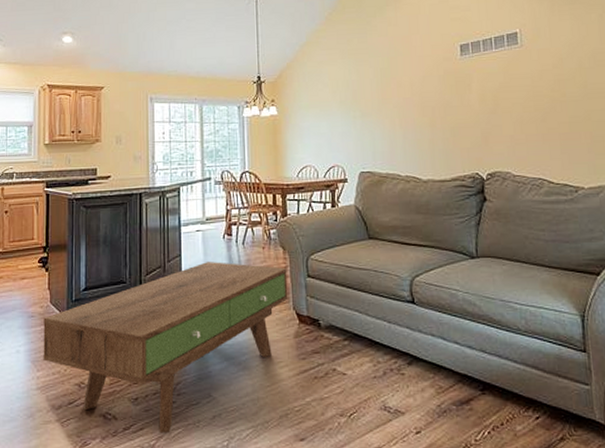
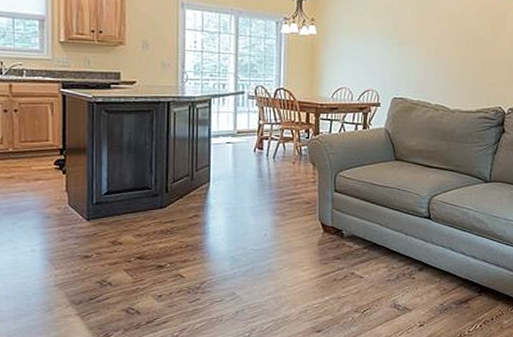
coffee table: present [43,262,288,434] -> none [61,173,316,326]

